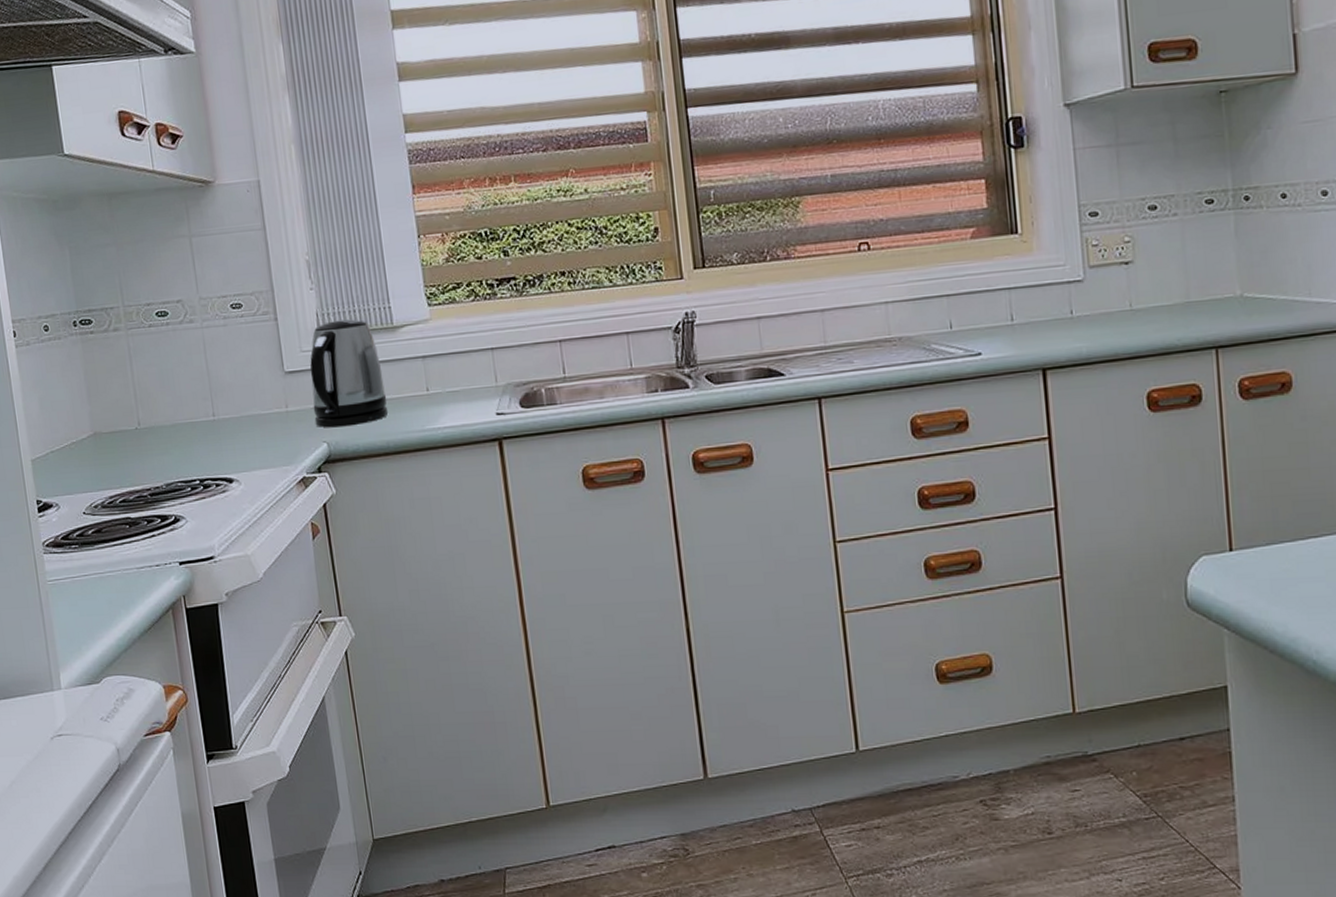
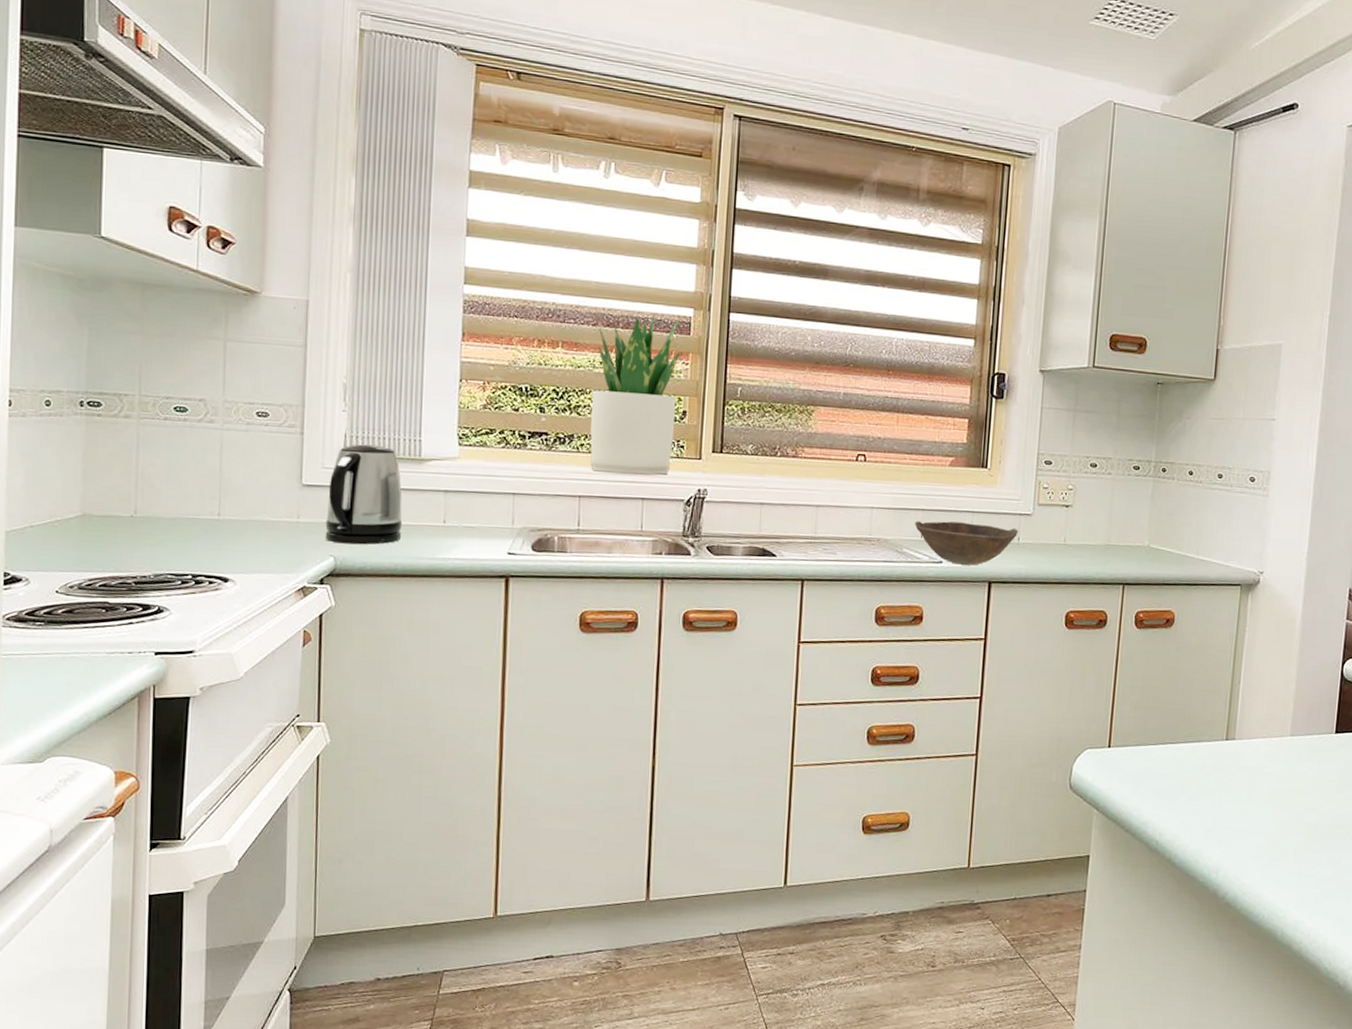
planter: none [550,125,651,312] -> present [590,315,681,476]
bowl: none [941,300,1069,354] -> present [915,521,1018,566]

